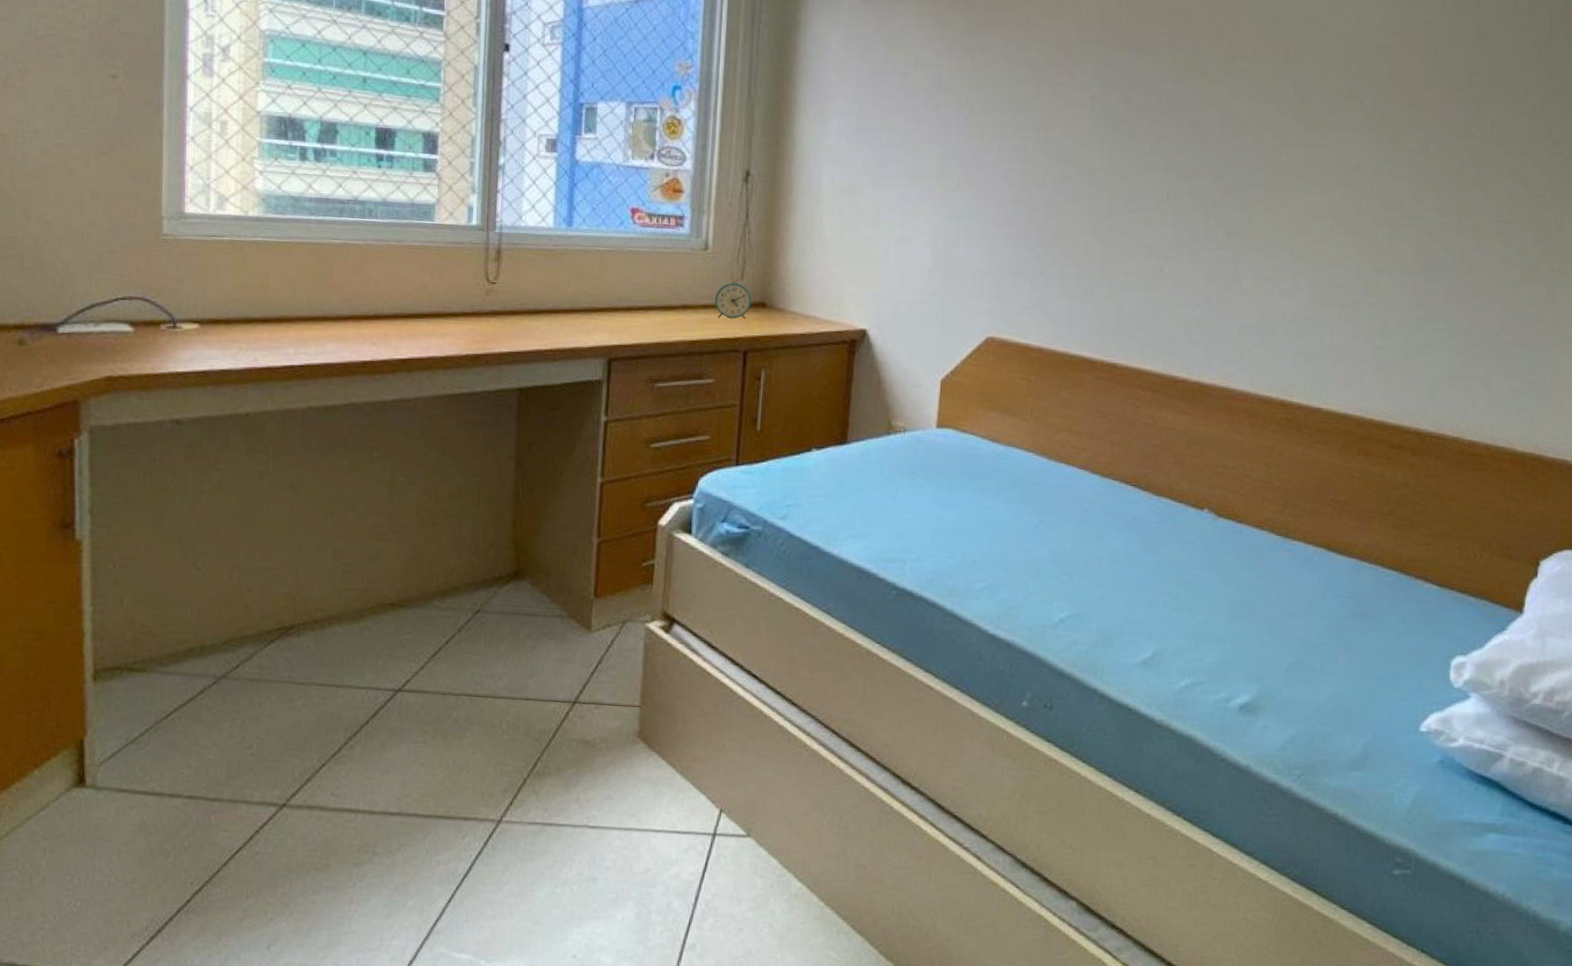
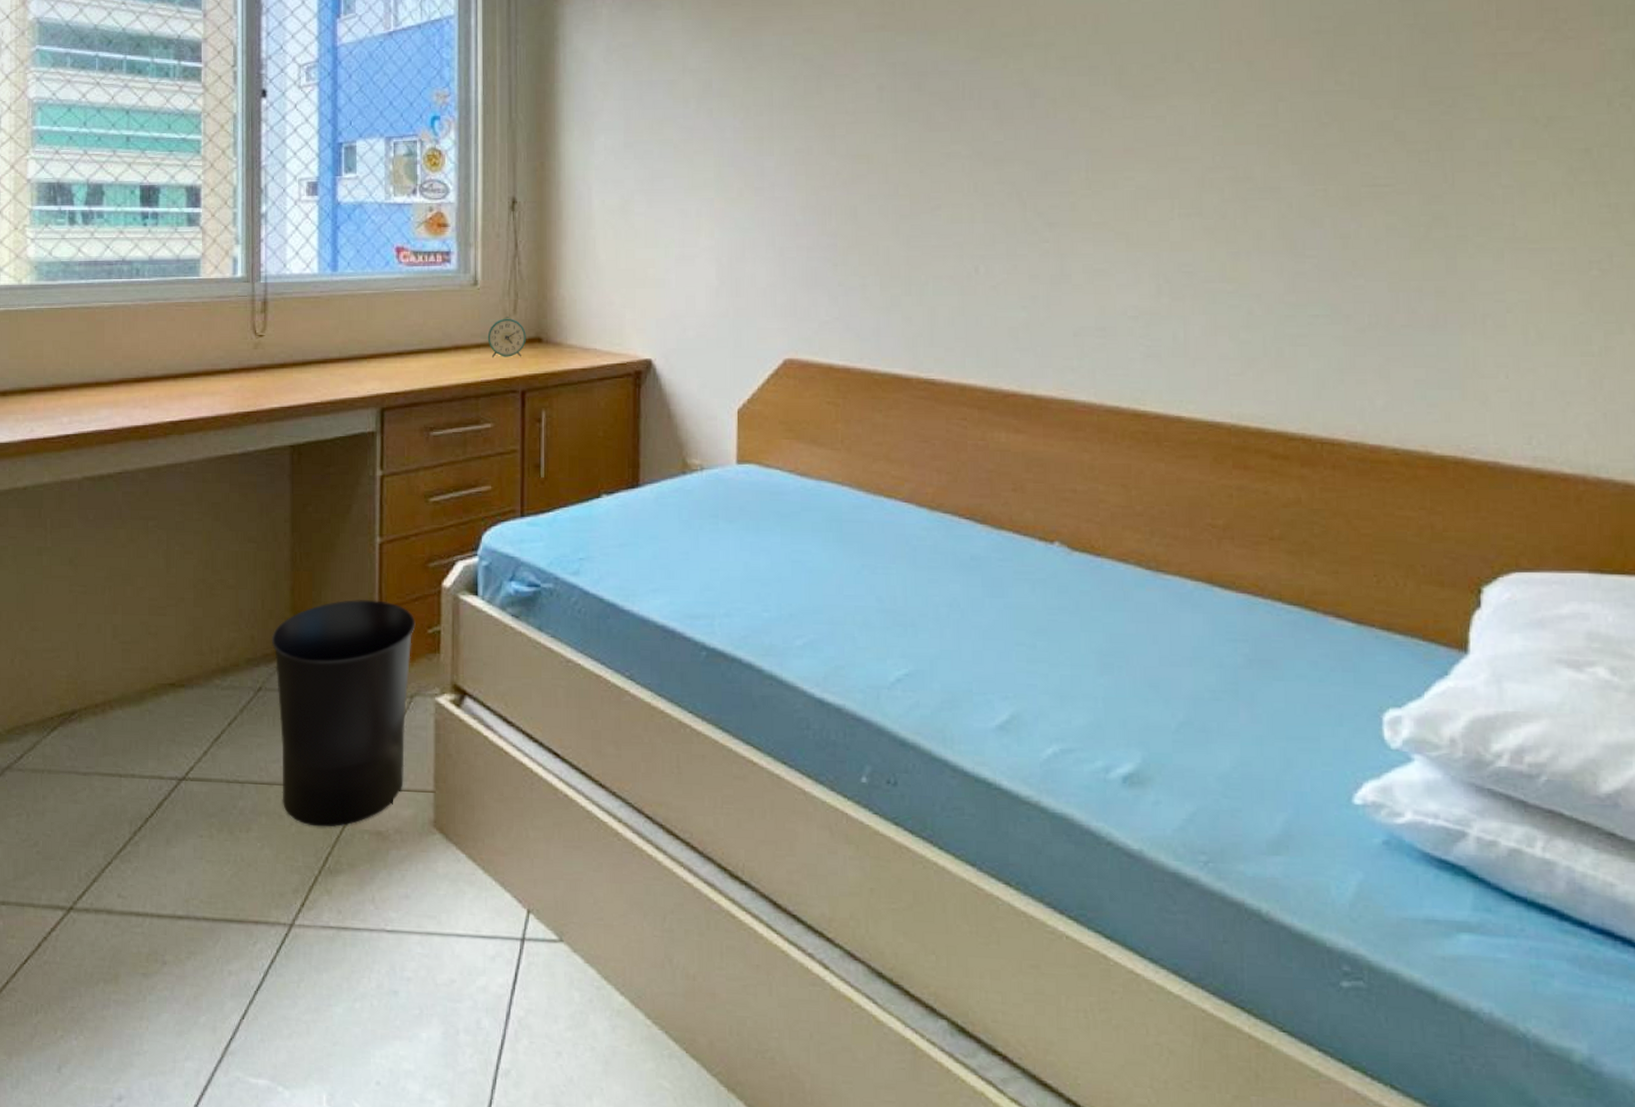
waste bin: none [492,532,631,736] -> present [272,599,416,827]

